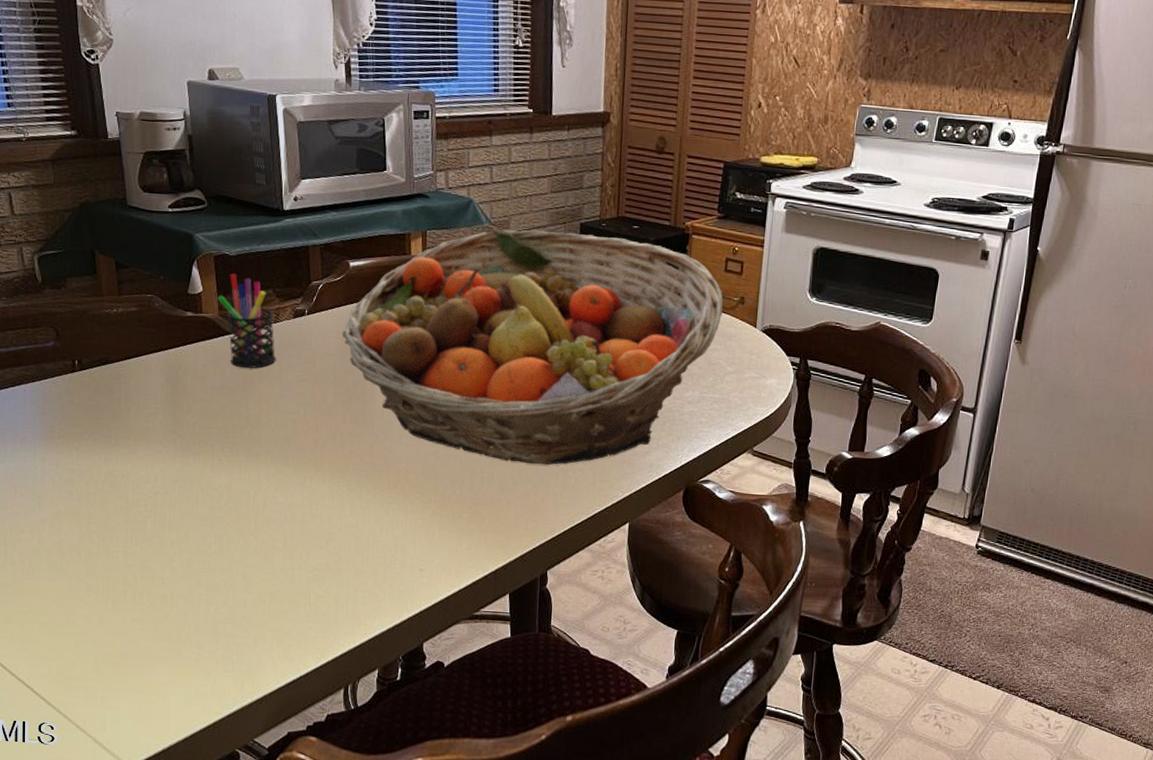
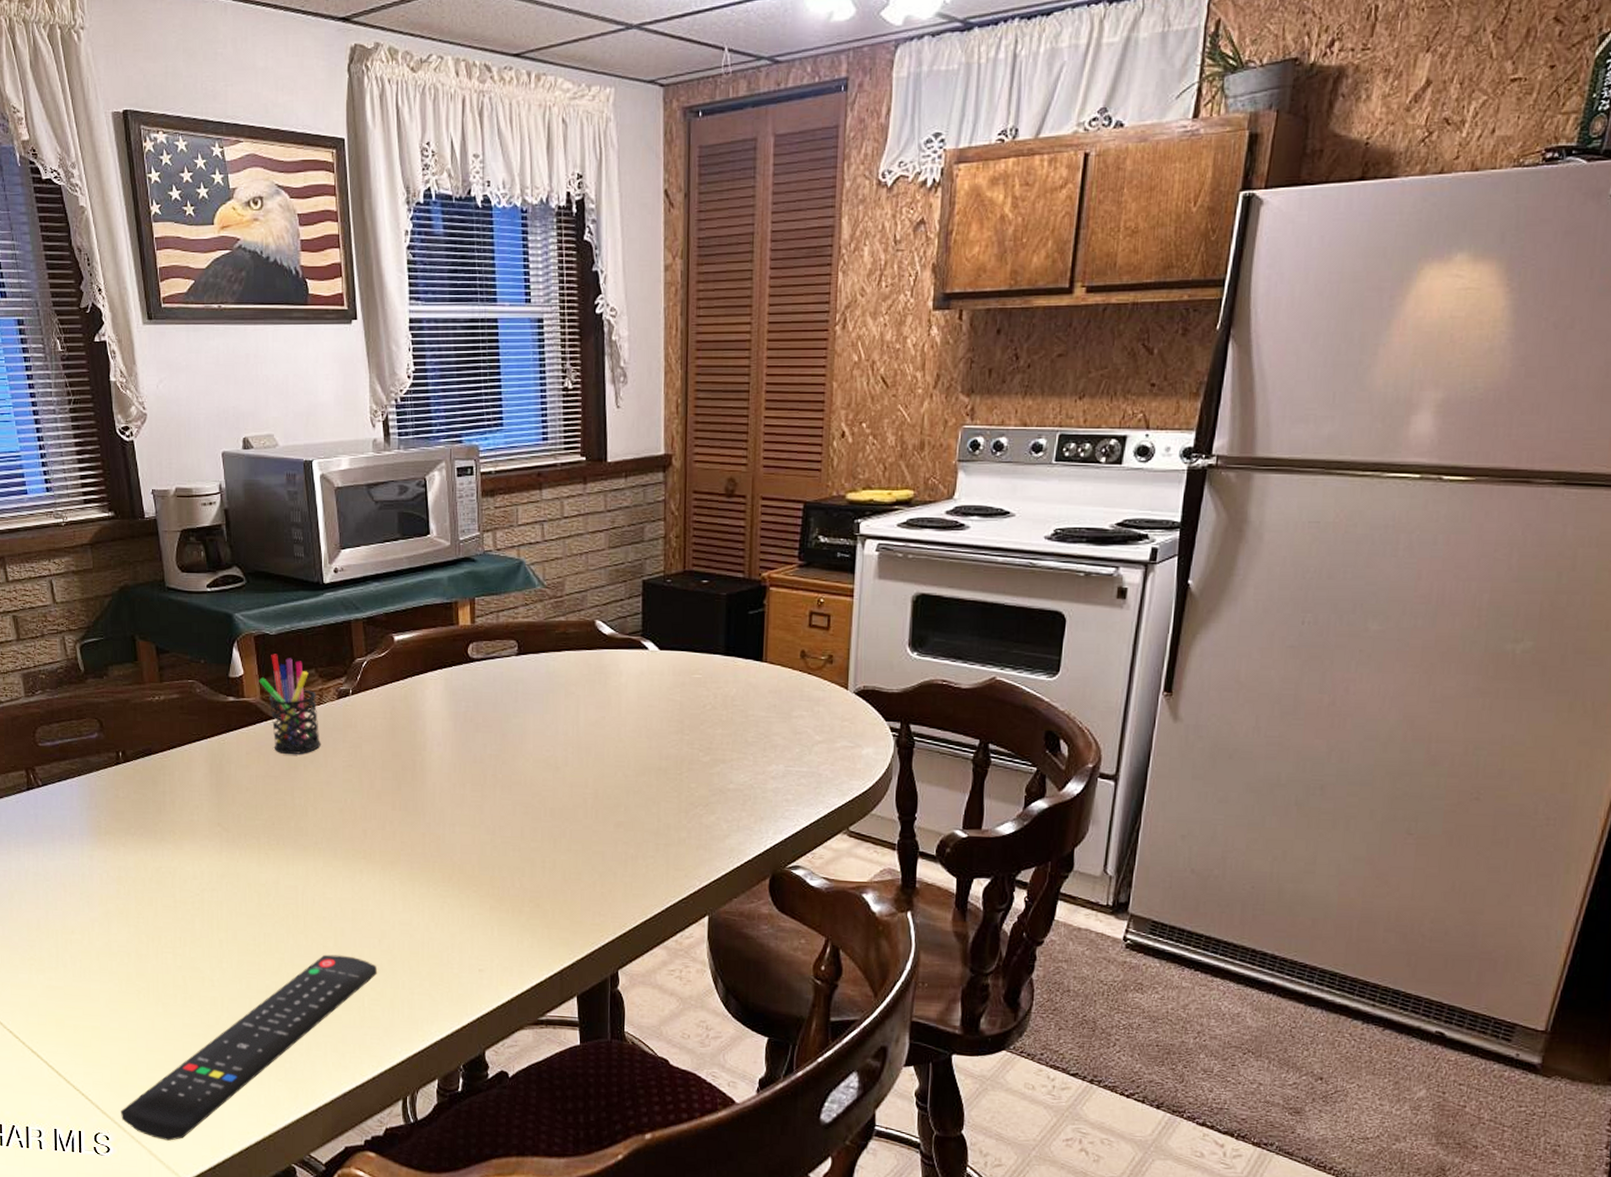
remote control: none [66,554,324,730] -> present [121,954,378,1141]
fruit basket: present [342,229,723,465] -> none [388,590,809,853]

